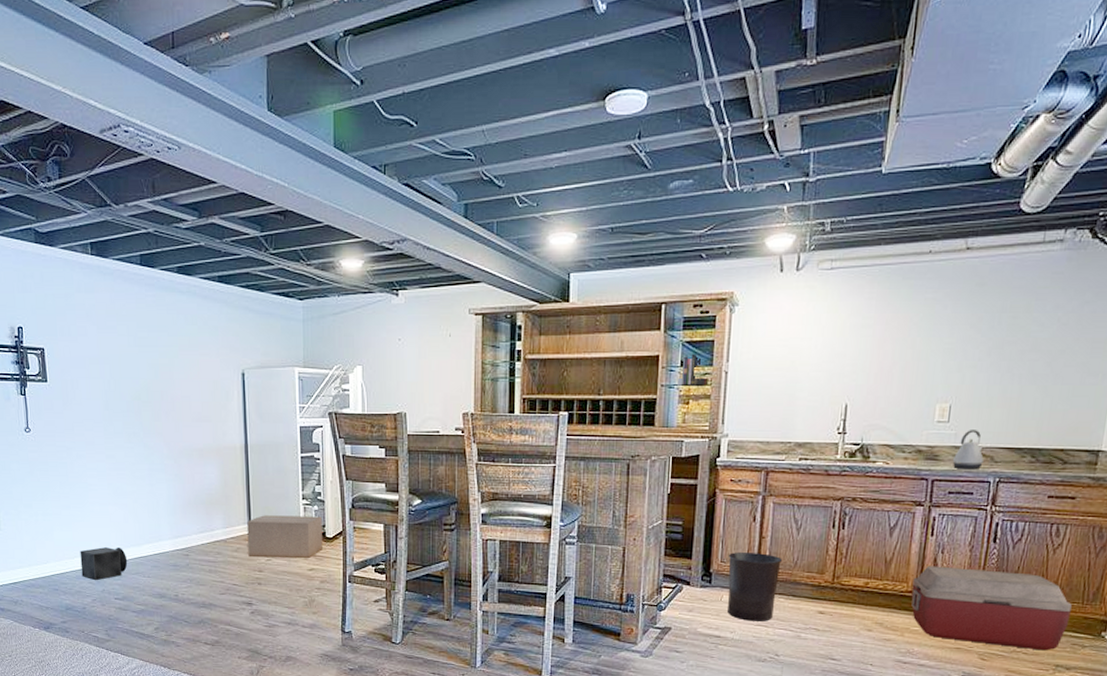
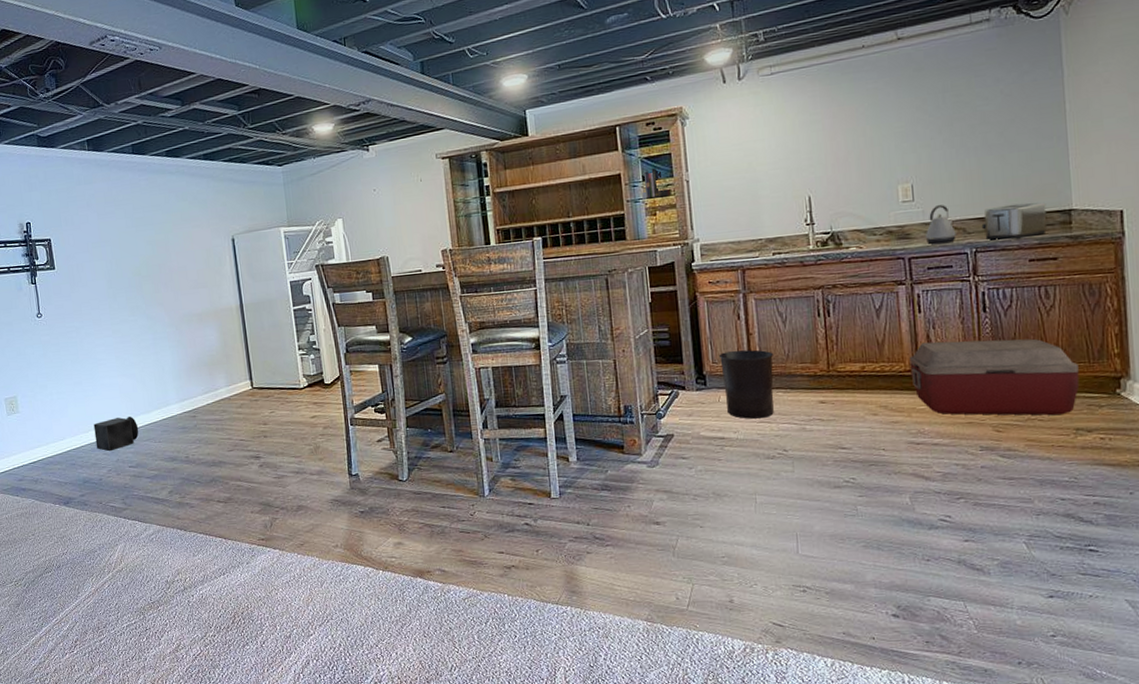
cardboard box: present [247,515,322,559] -> none [248,364,322,412]
toaster: none [1009,438,1077,475] -> present [981,202,1047,240]

